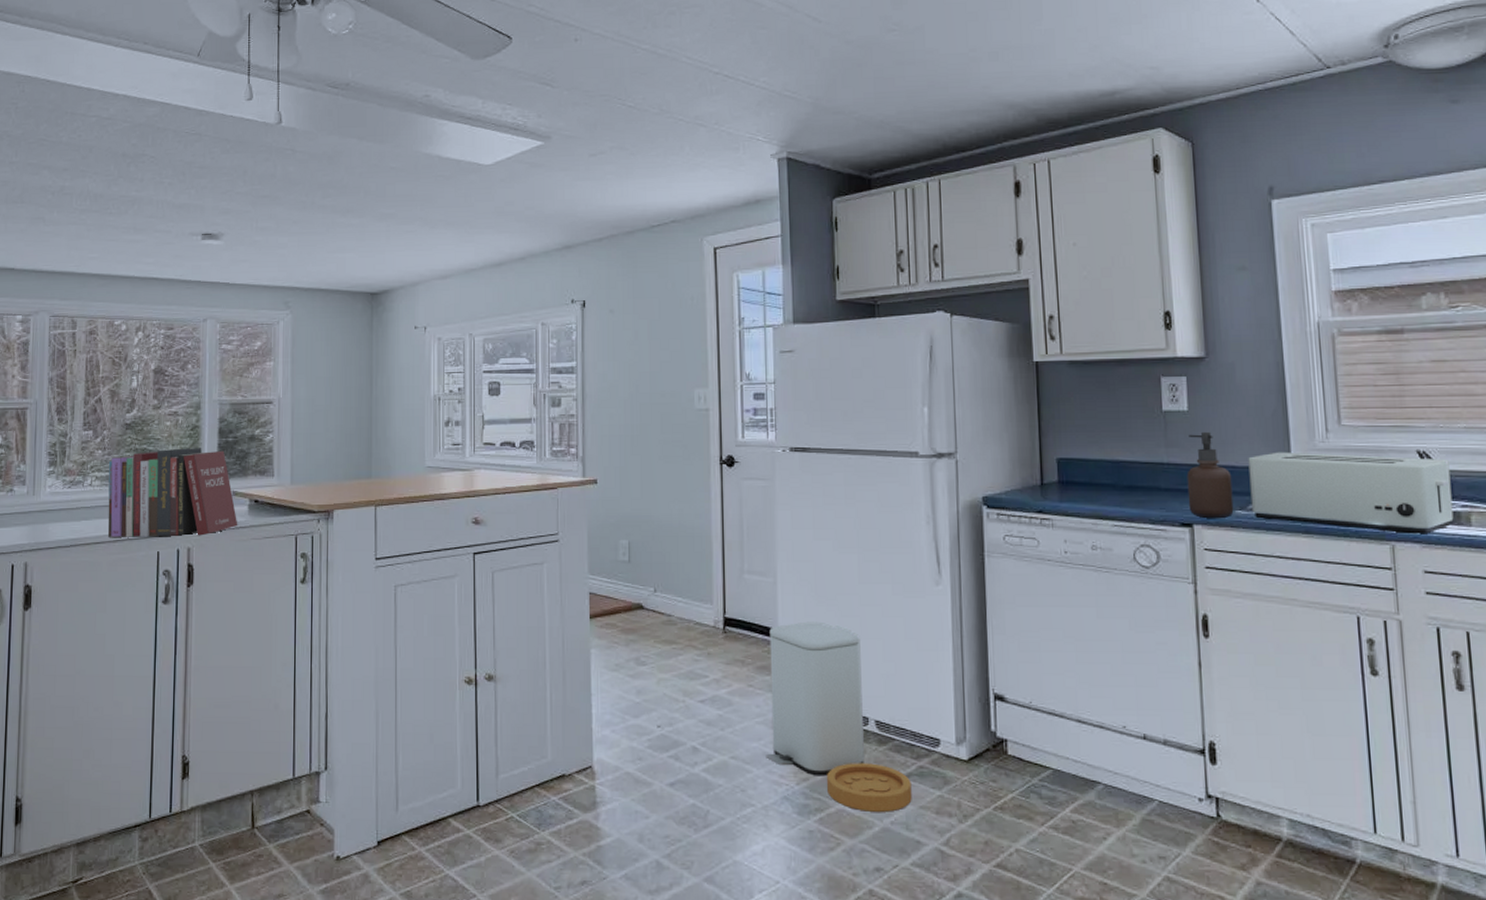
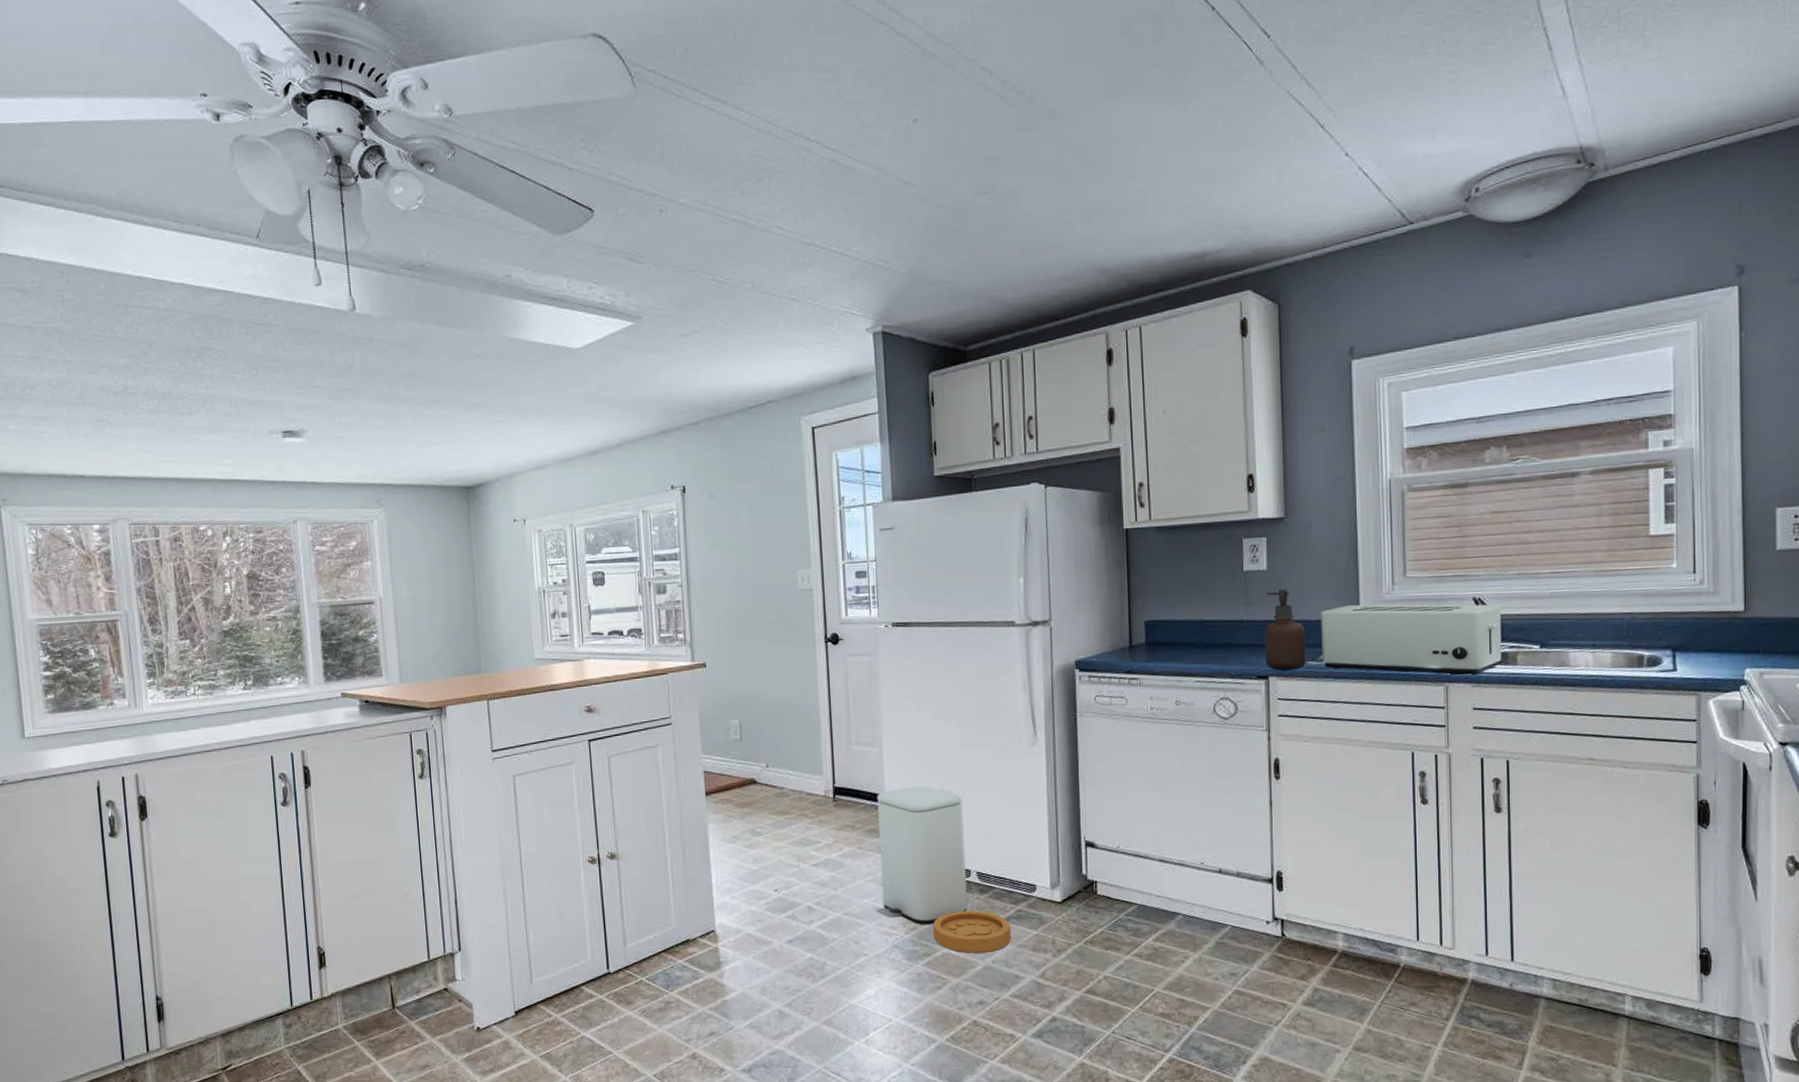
books: present [108,448,238,537] -> none [210,651,351,745]

